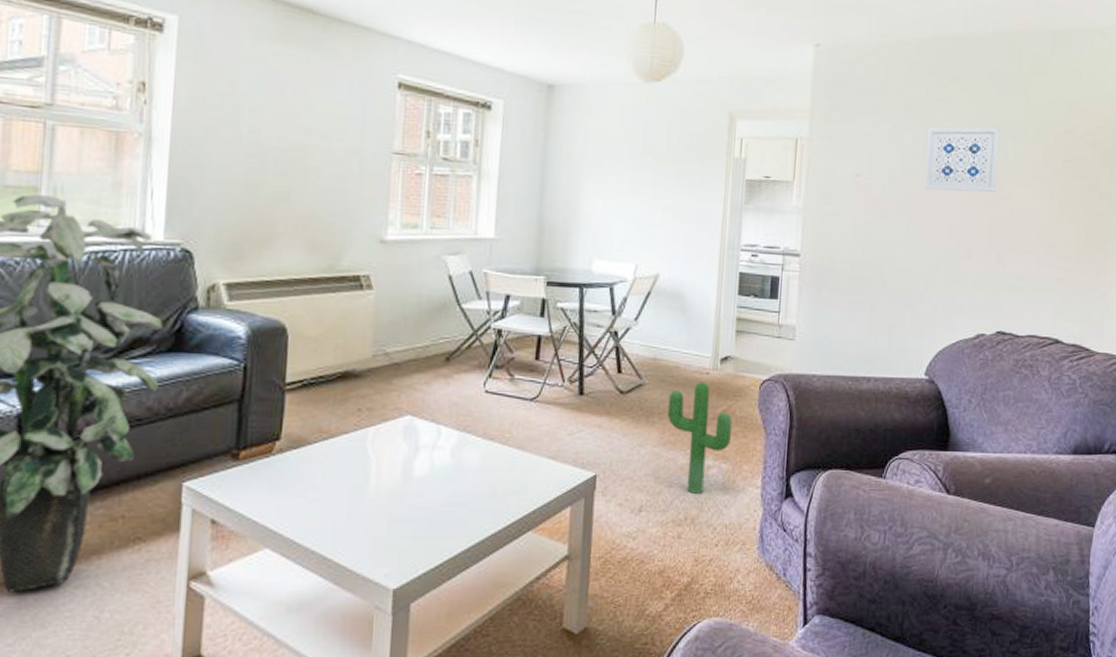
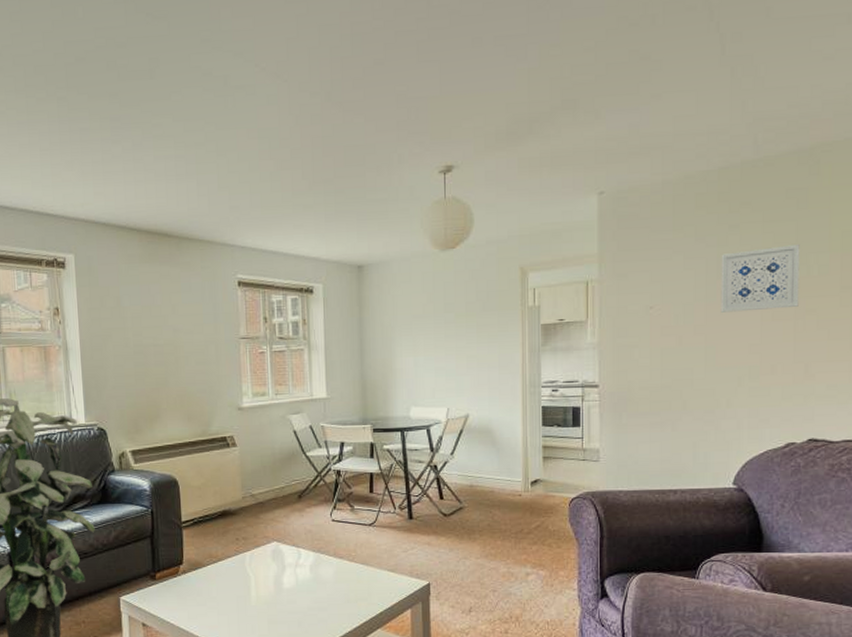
decorative plant: present [667,382,733,495] -> none [486,503,547,597]

